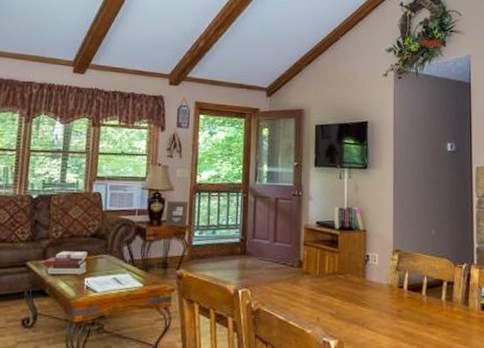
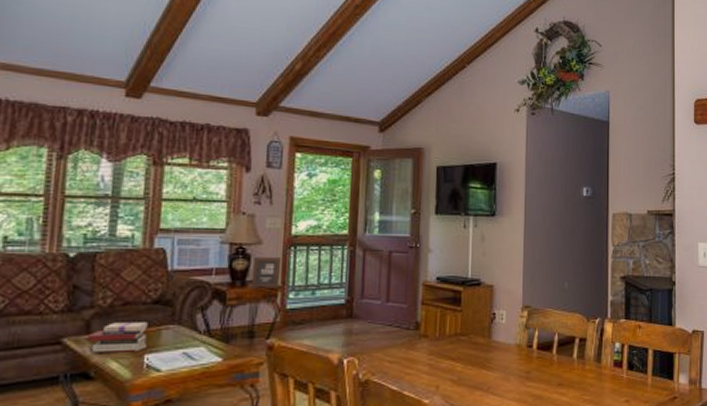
books: present [334,206,363,231] -> none [456,259,490,286]

